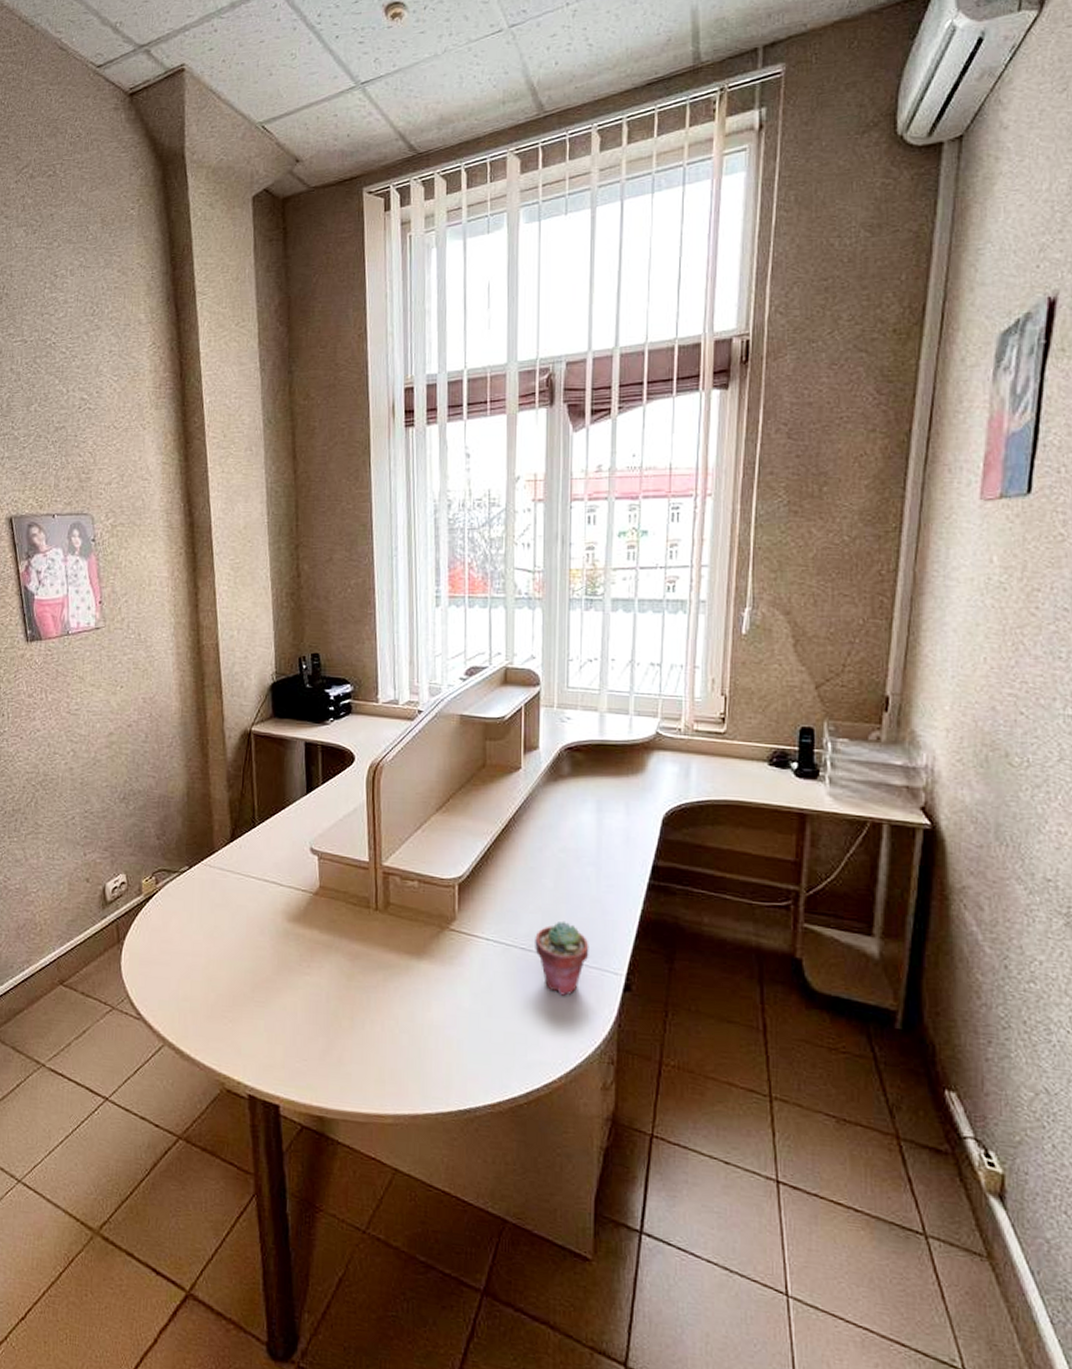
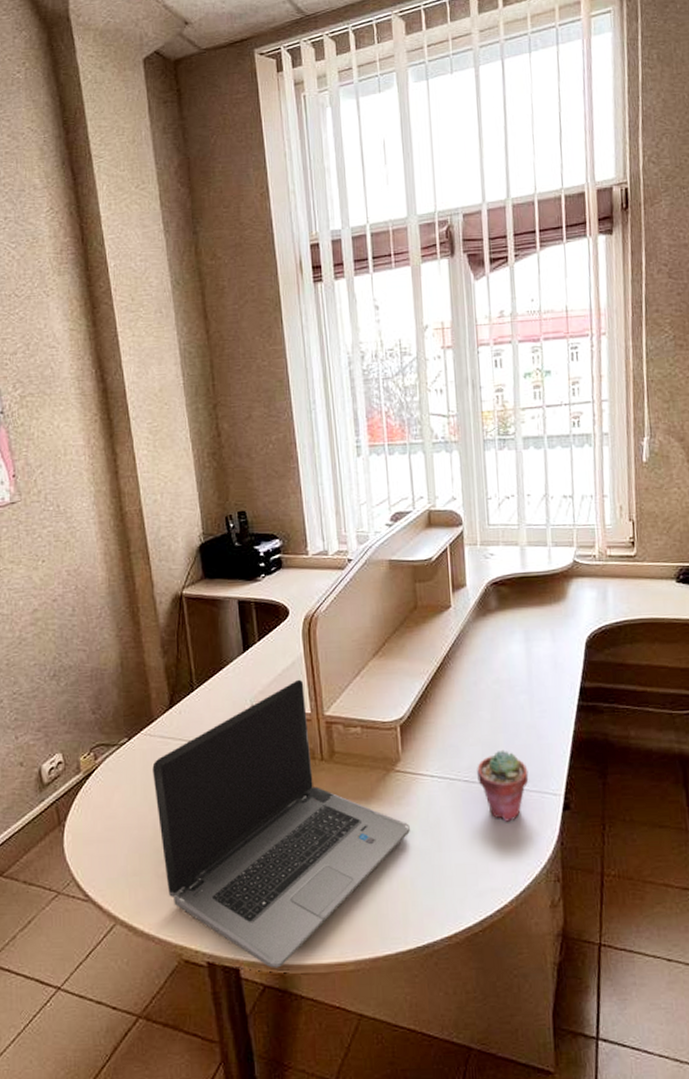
laptop computer: none [209,826,460,1111] -> present [152,679,410,968]

